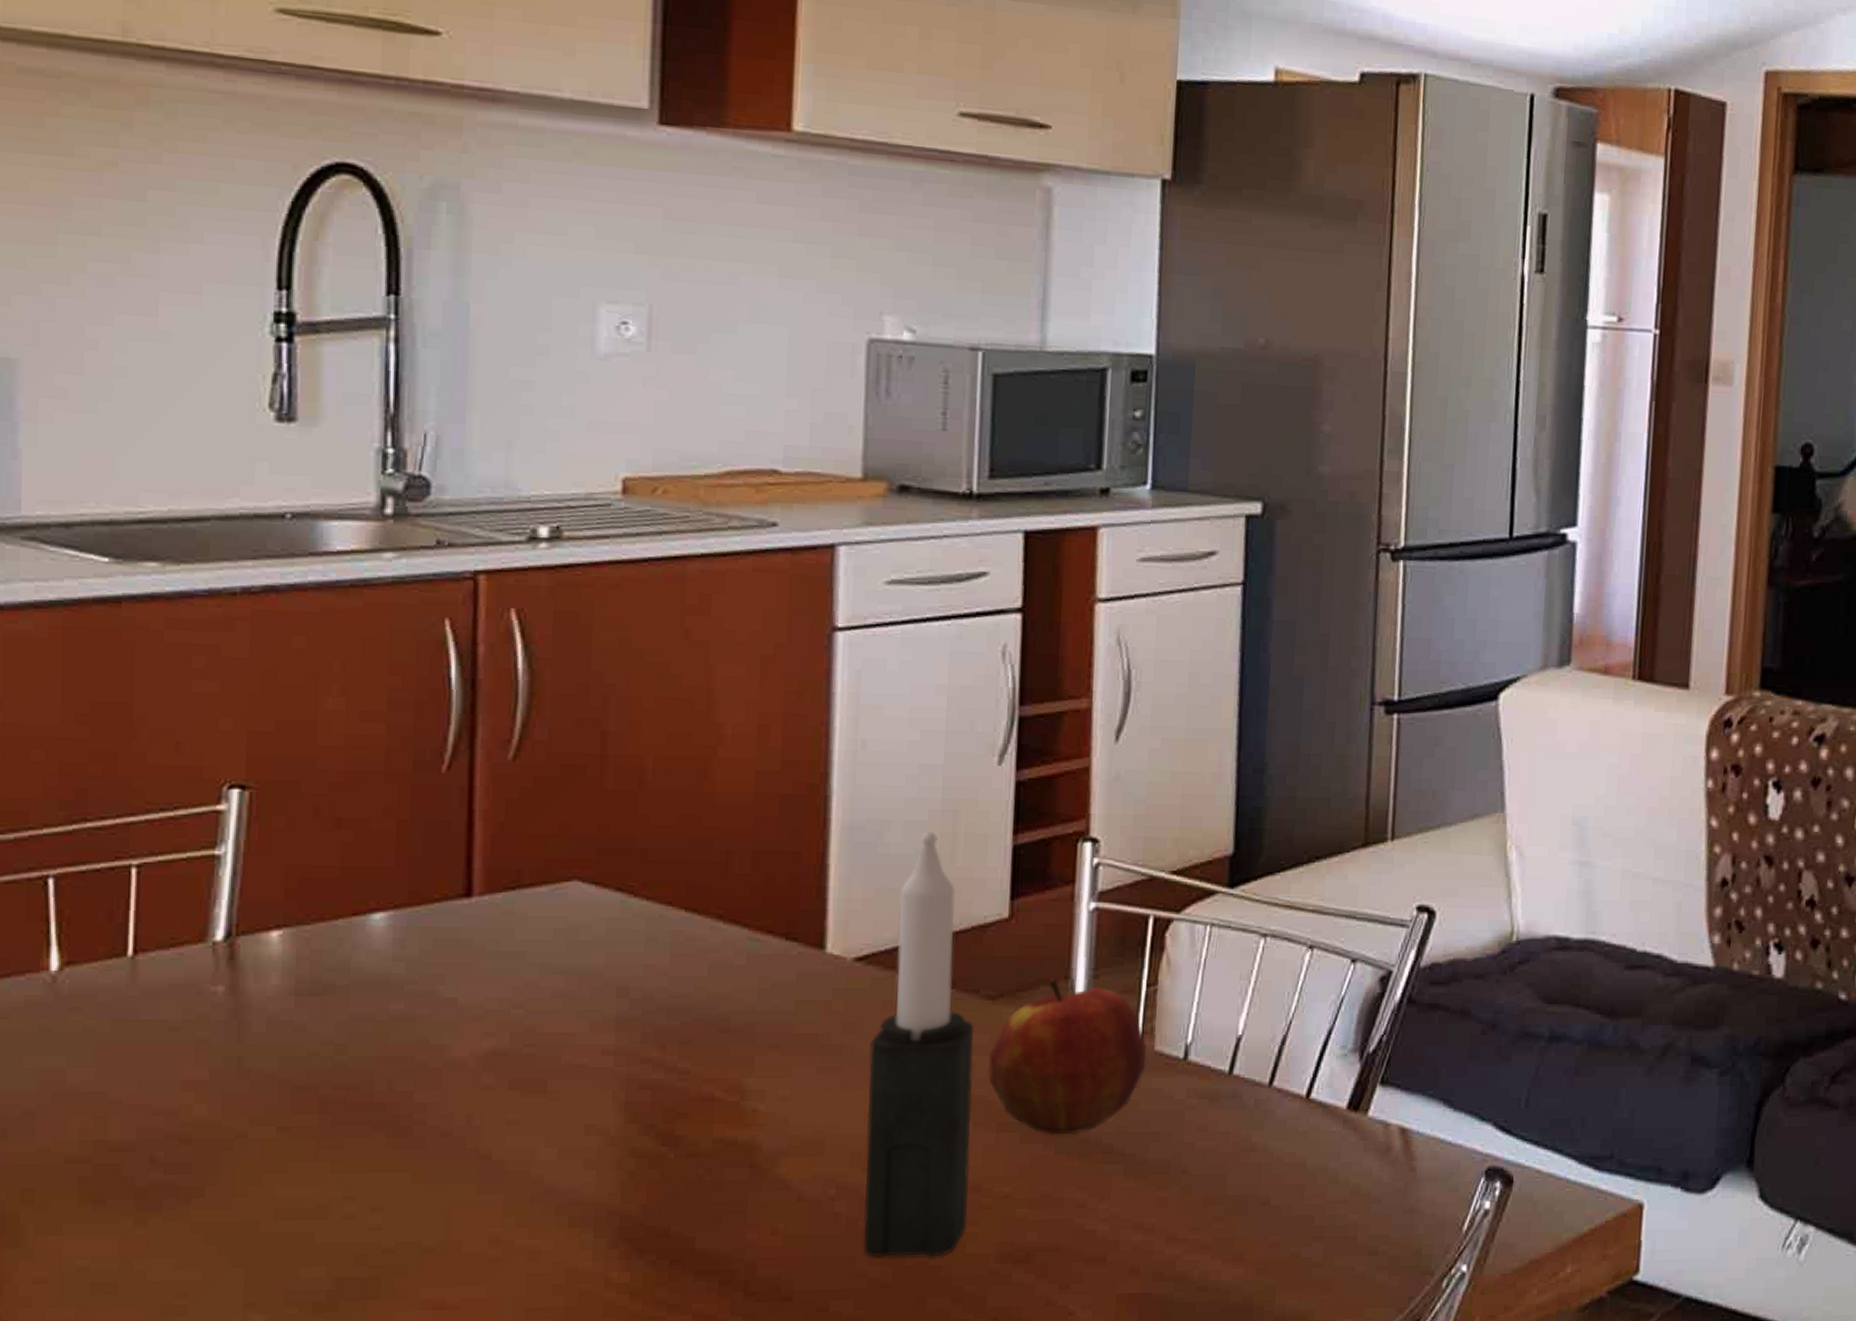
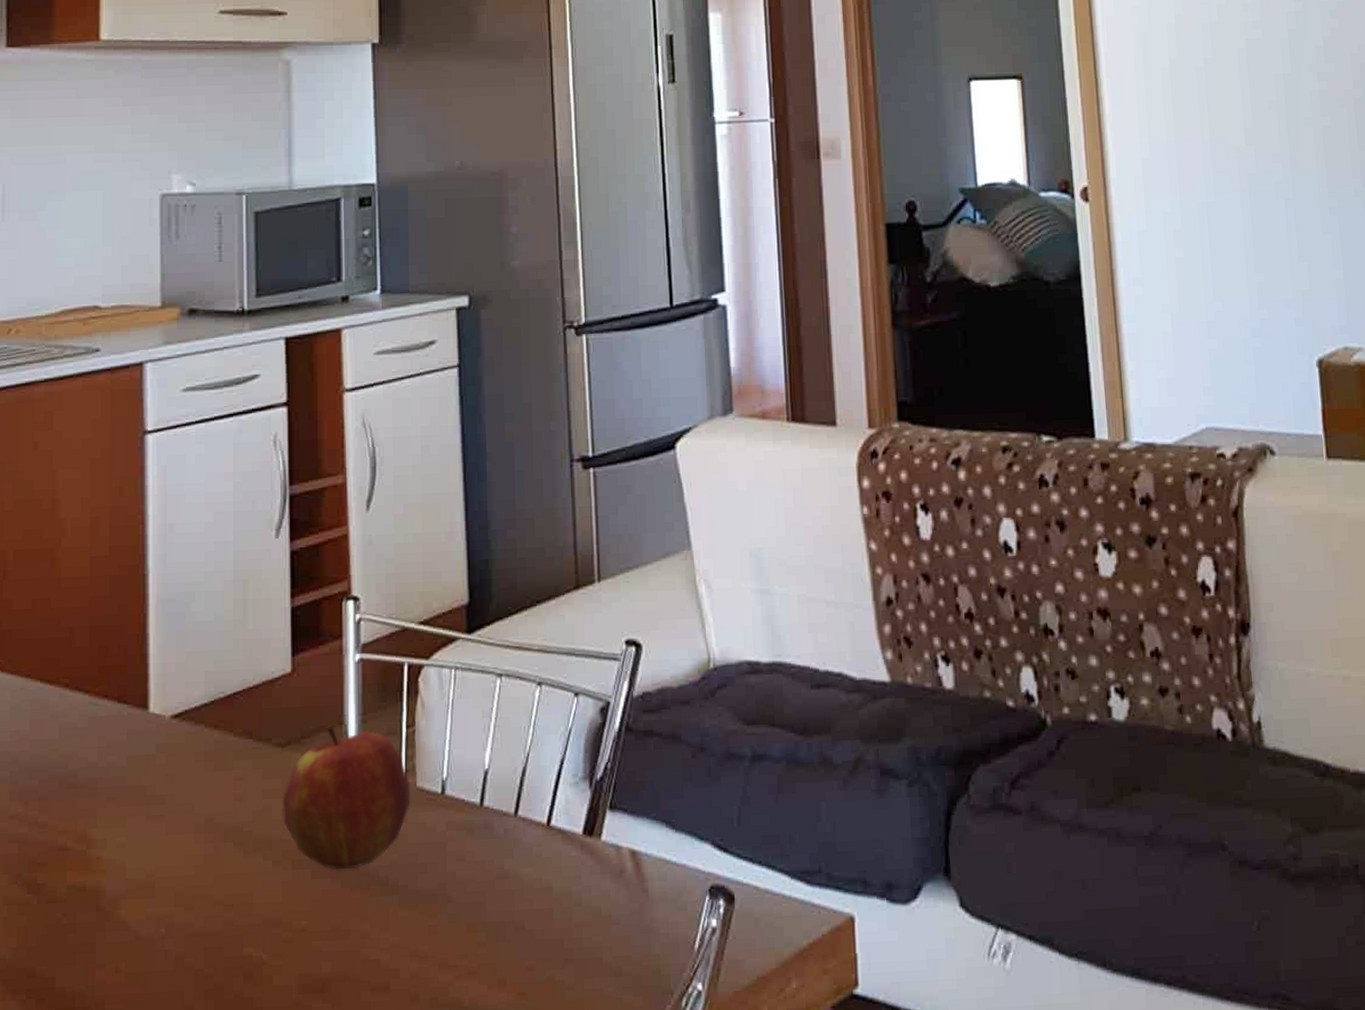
candle: present [863,832,974,1258] -> none [187,600,273,992]

